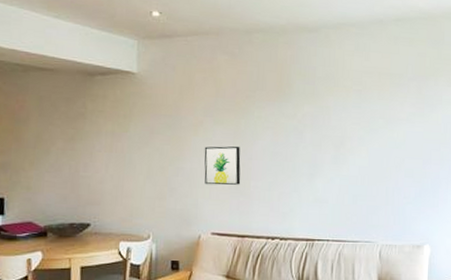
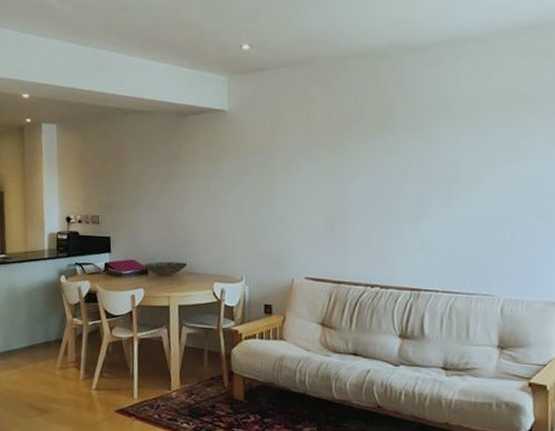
wall art: present [204,146,241,185] -> none [297,184,337,227]

